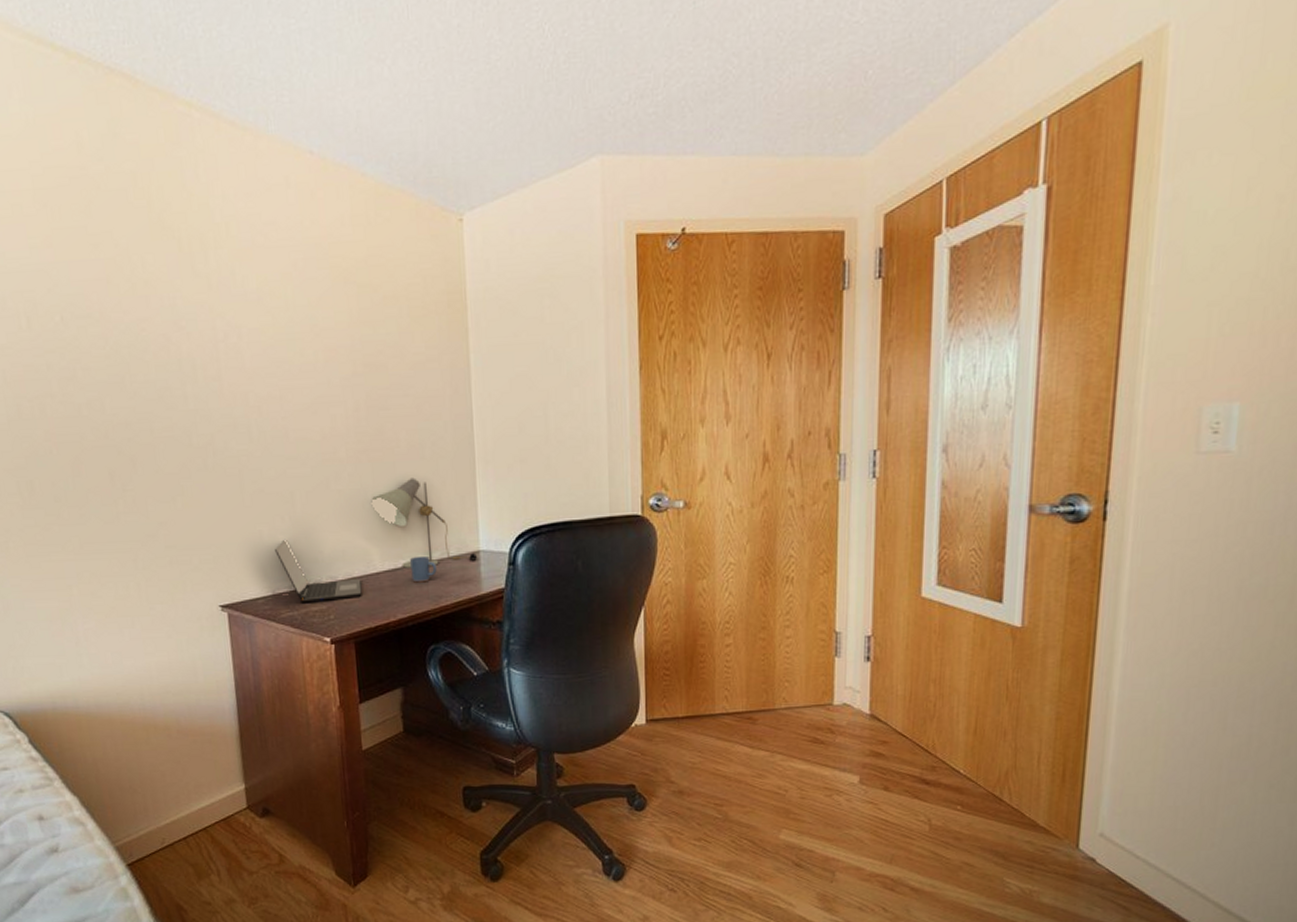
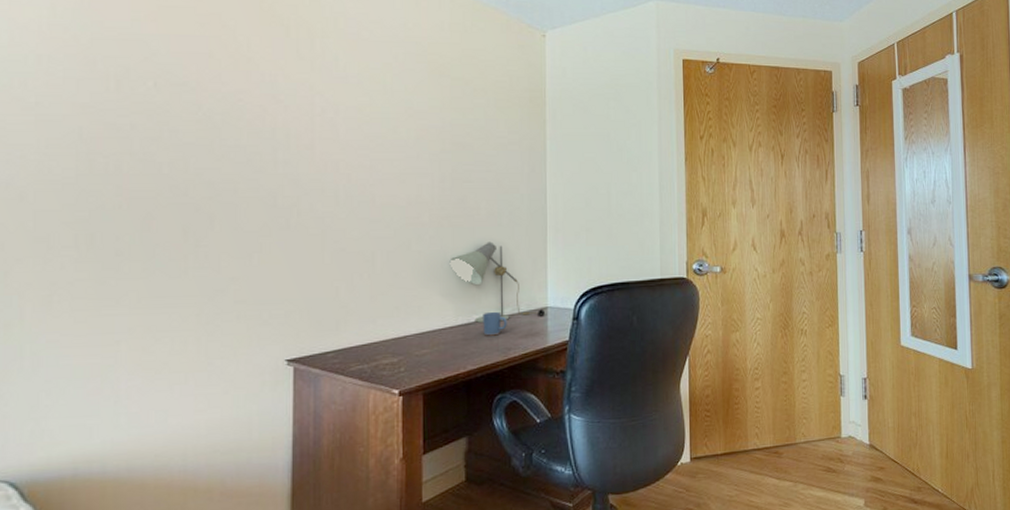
laptop: present [275,540,362,603] -> none [351,296,434,357]

